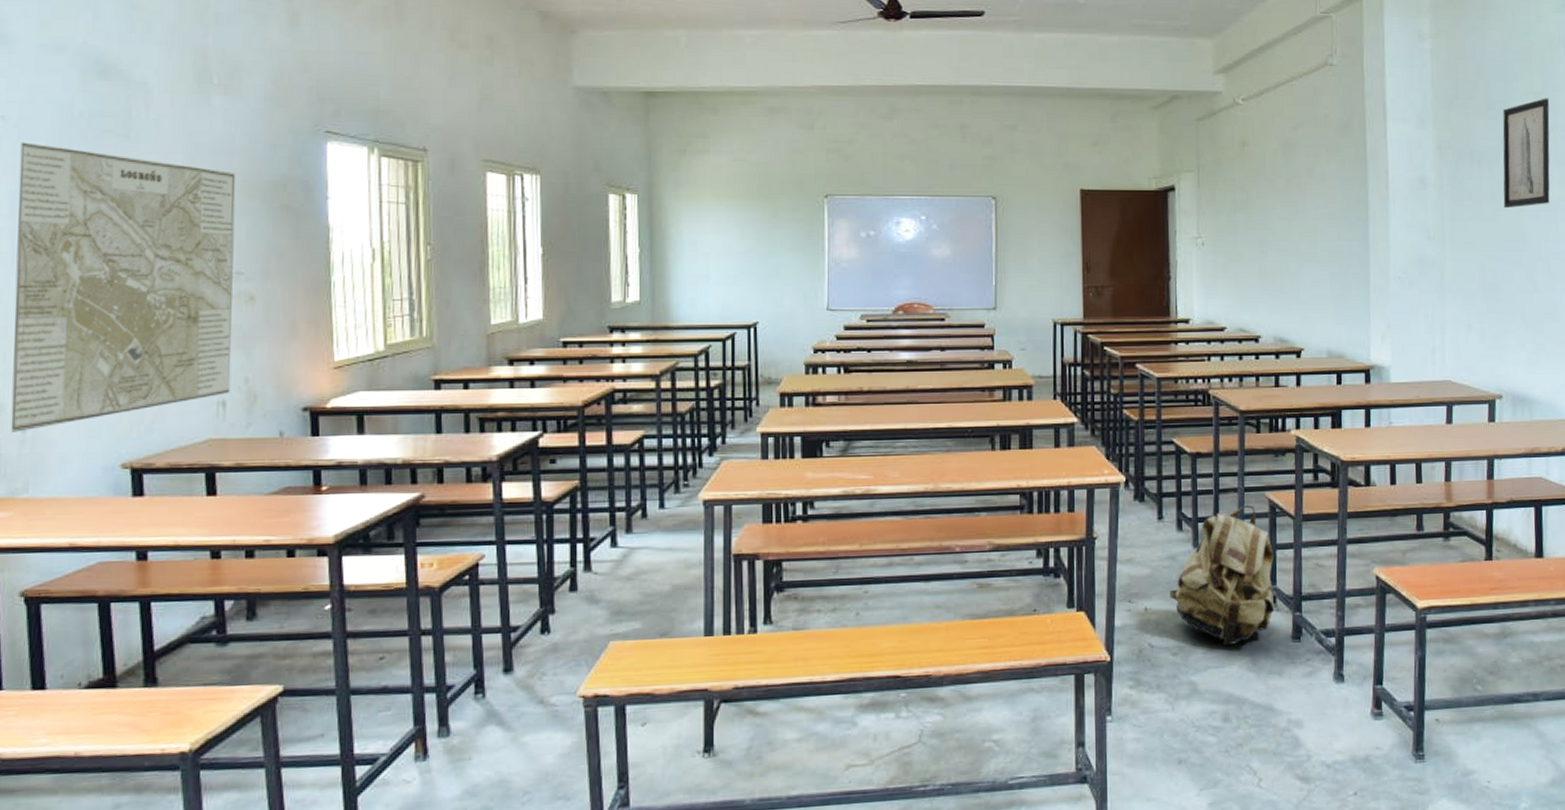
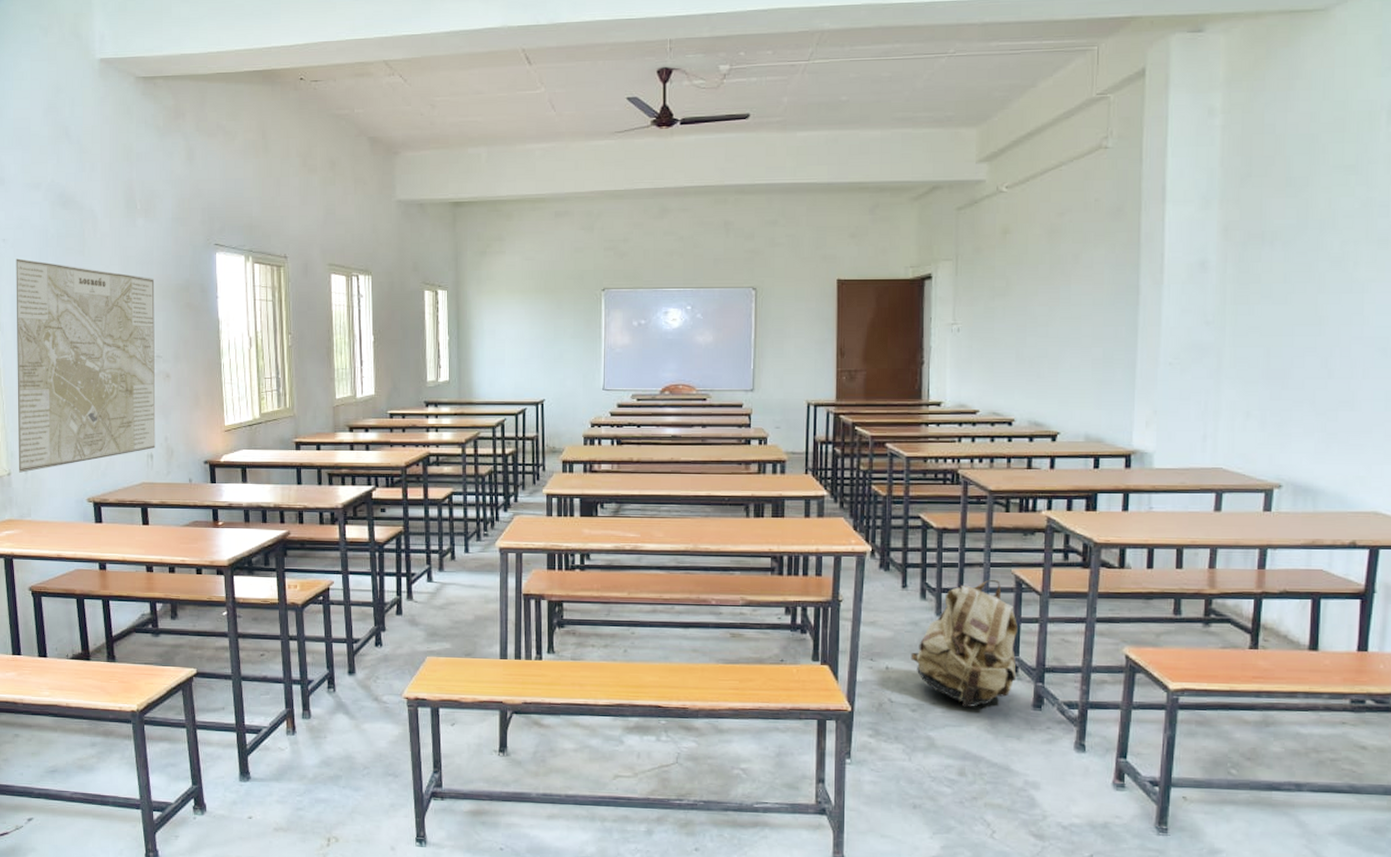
wall art: present [1503,98,1550,209] -> none [1298,171,1363,291]

